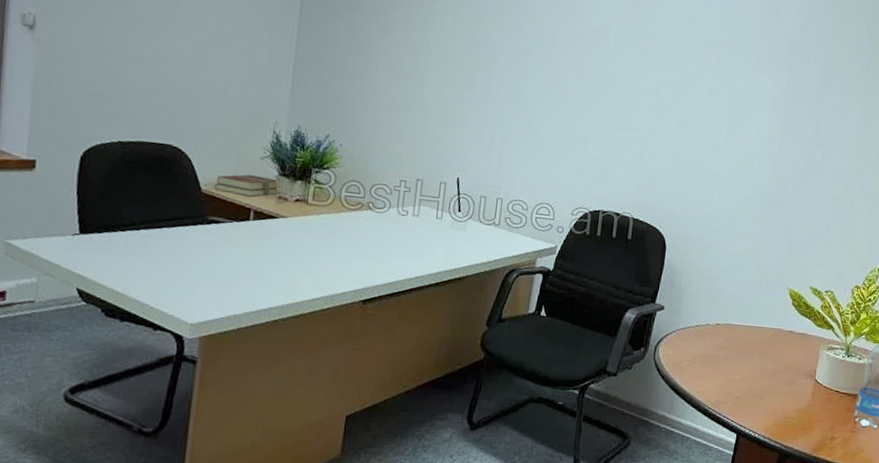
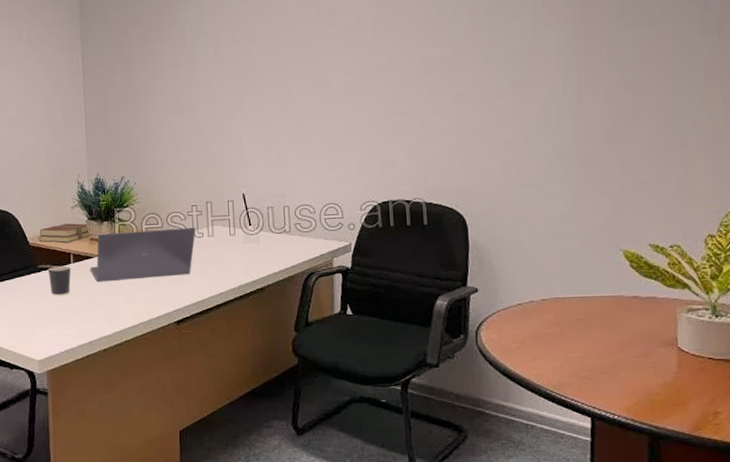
mug: none [219,221,249,256] -> present [48,265,71,297]
laptop: none [272,193,401,253] -> present [90,227,196,282]

